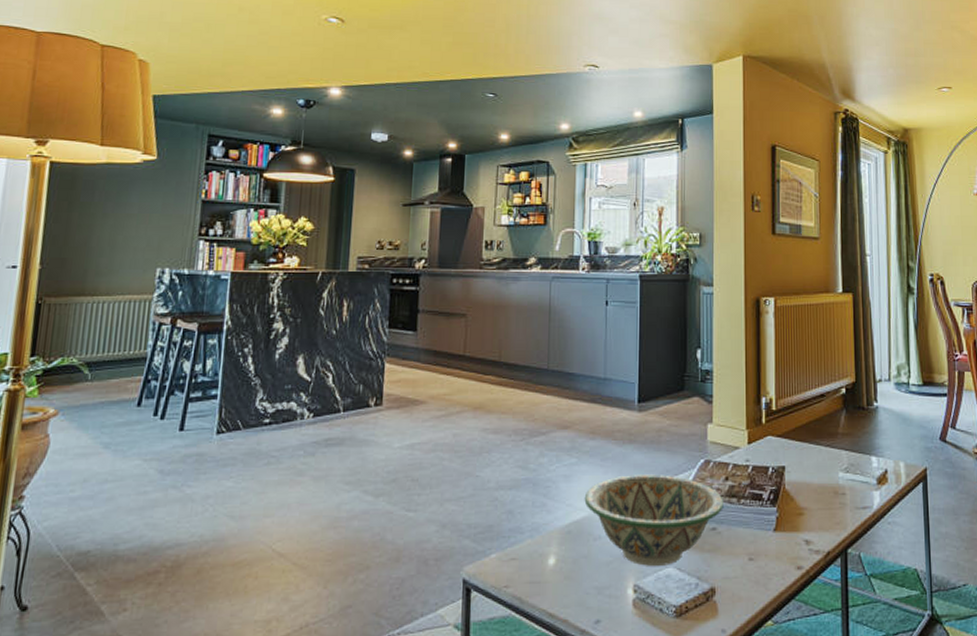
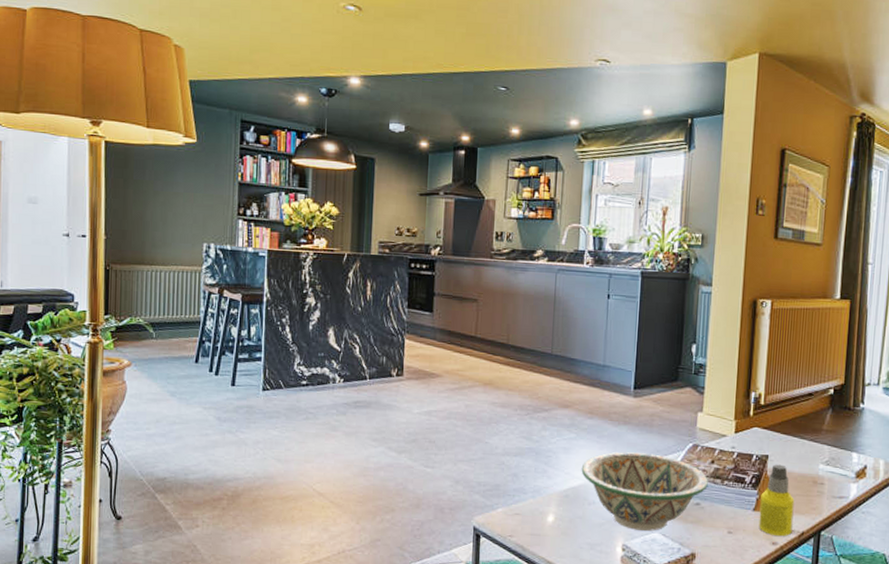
bottle: none [780,475,817,559] -> present [758,464,795,537]

